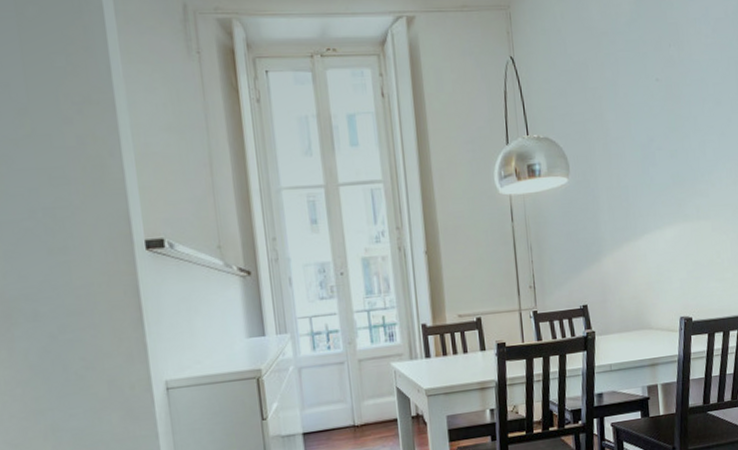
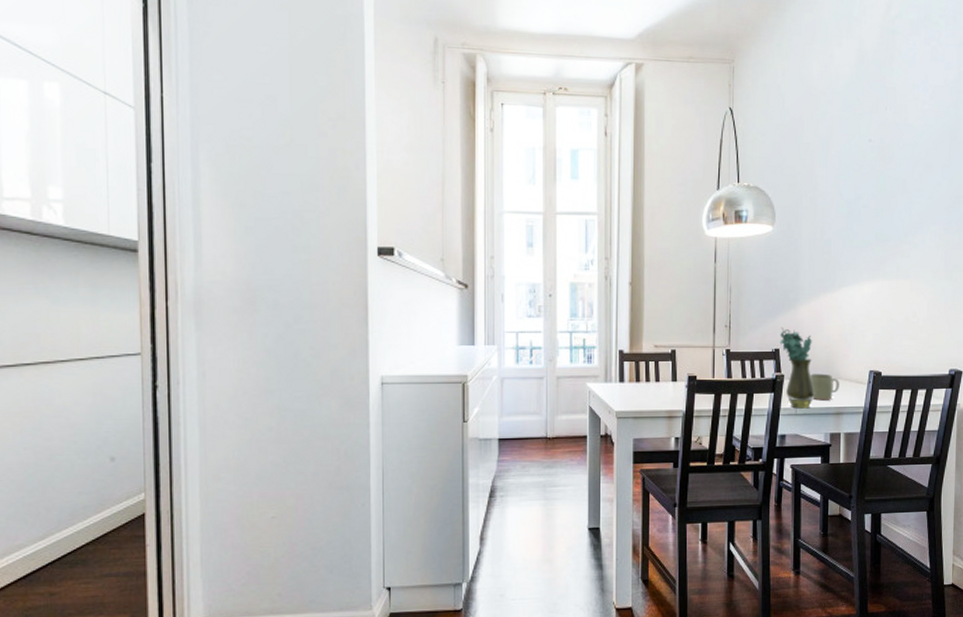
vase: none [586,281,628,365] -> present [780,327,815,409]
mug: none [621,325,652,353] -> present [810,373,839,401]

